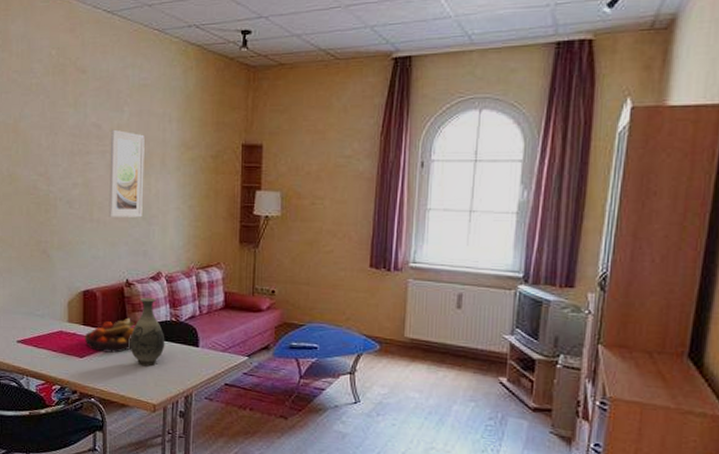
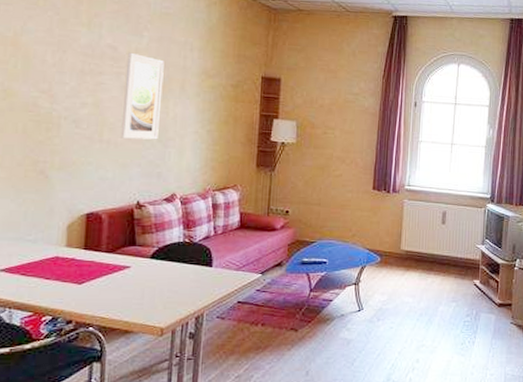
fruit bowl: present [84,317,135,353] -> none [84,240,145,277]
vase: present [130,297,165,367] -> none [137,219,177,289]

